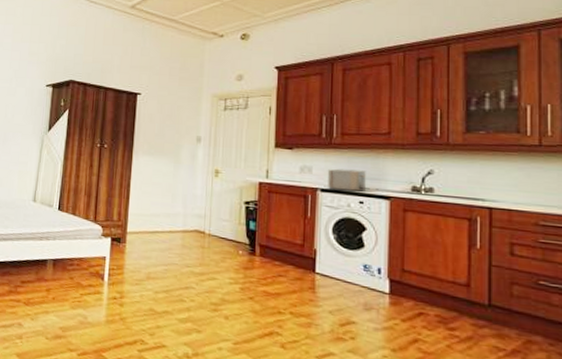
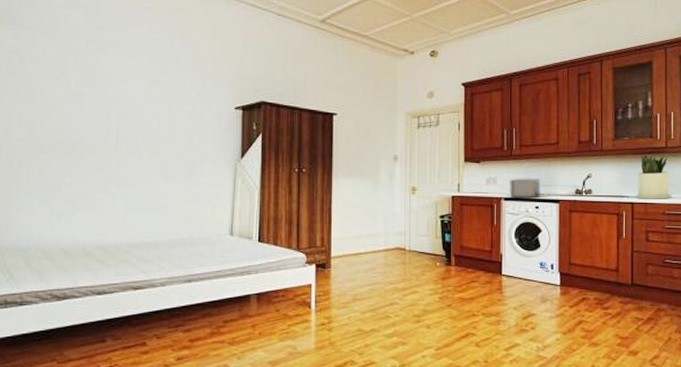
planter: none [494,151,551,208] -> present [635,153,673,199]

